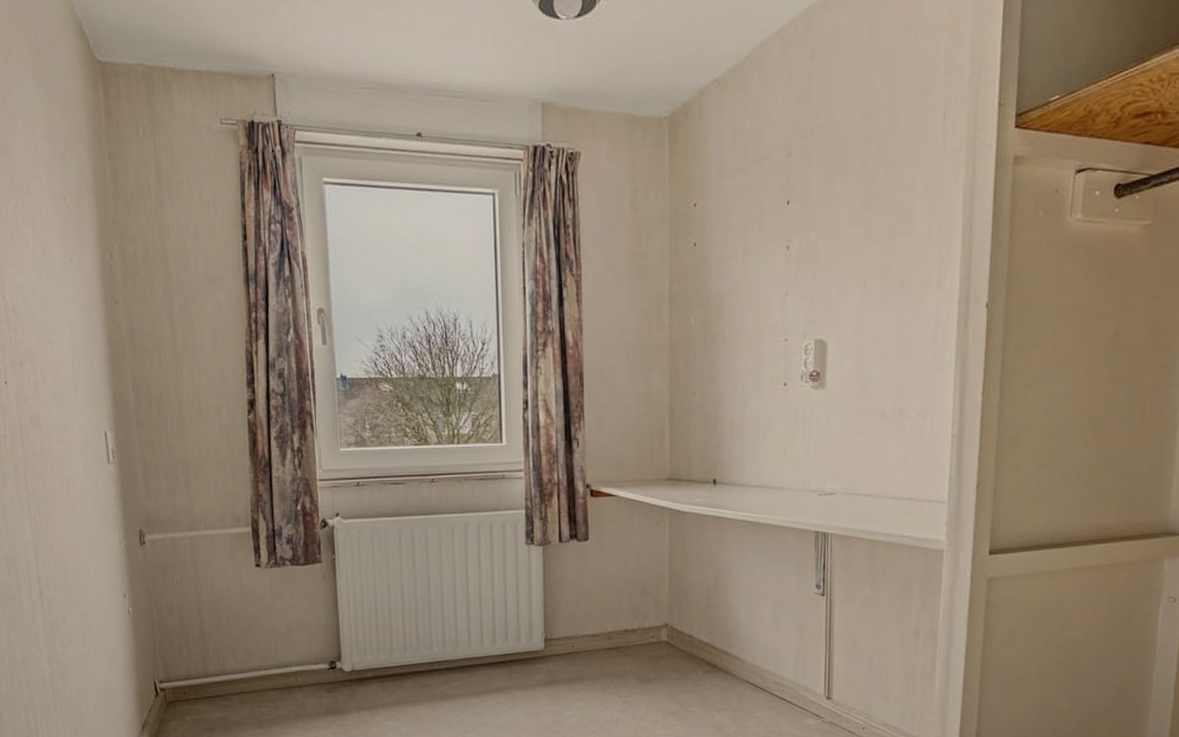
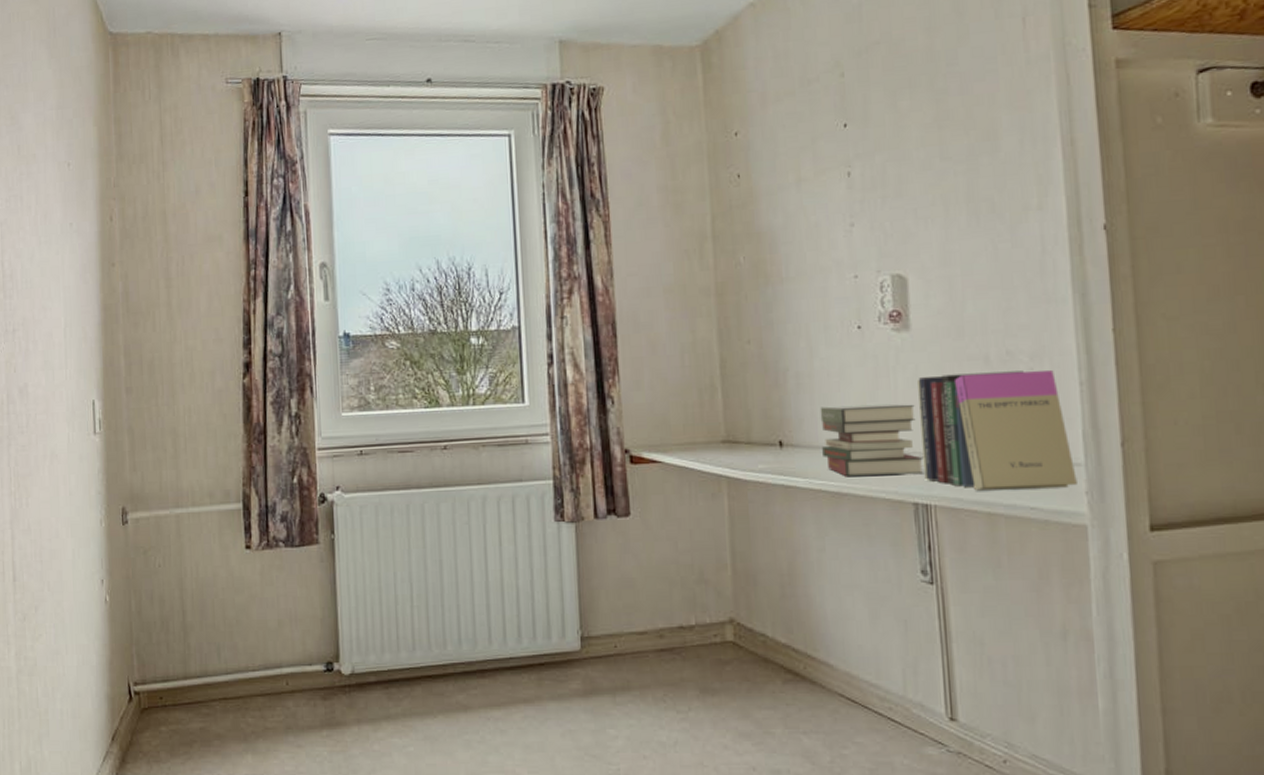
books: none [747,449,826,510] -> present [820,403,924,477]
books: none [825,425,941,522] -> present [916,370,1077,491]

